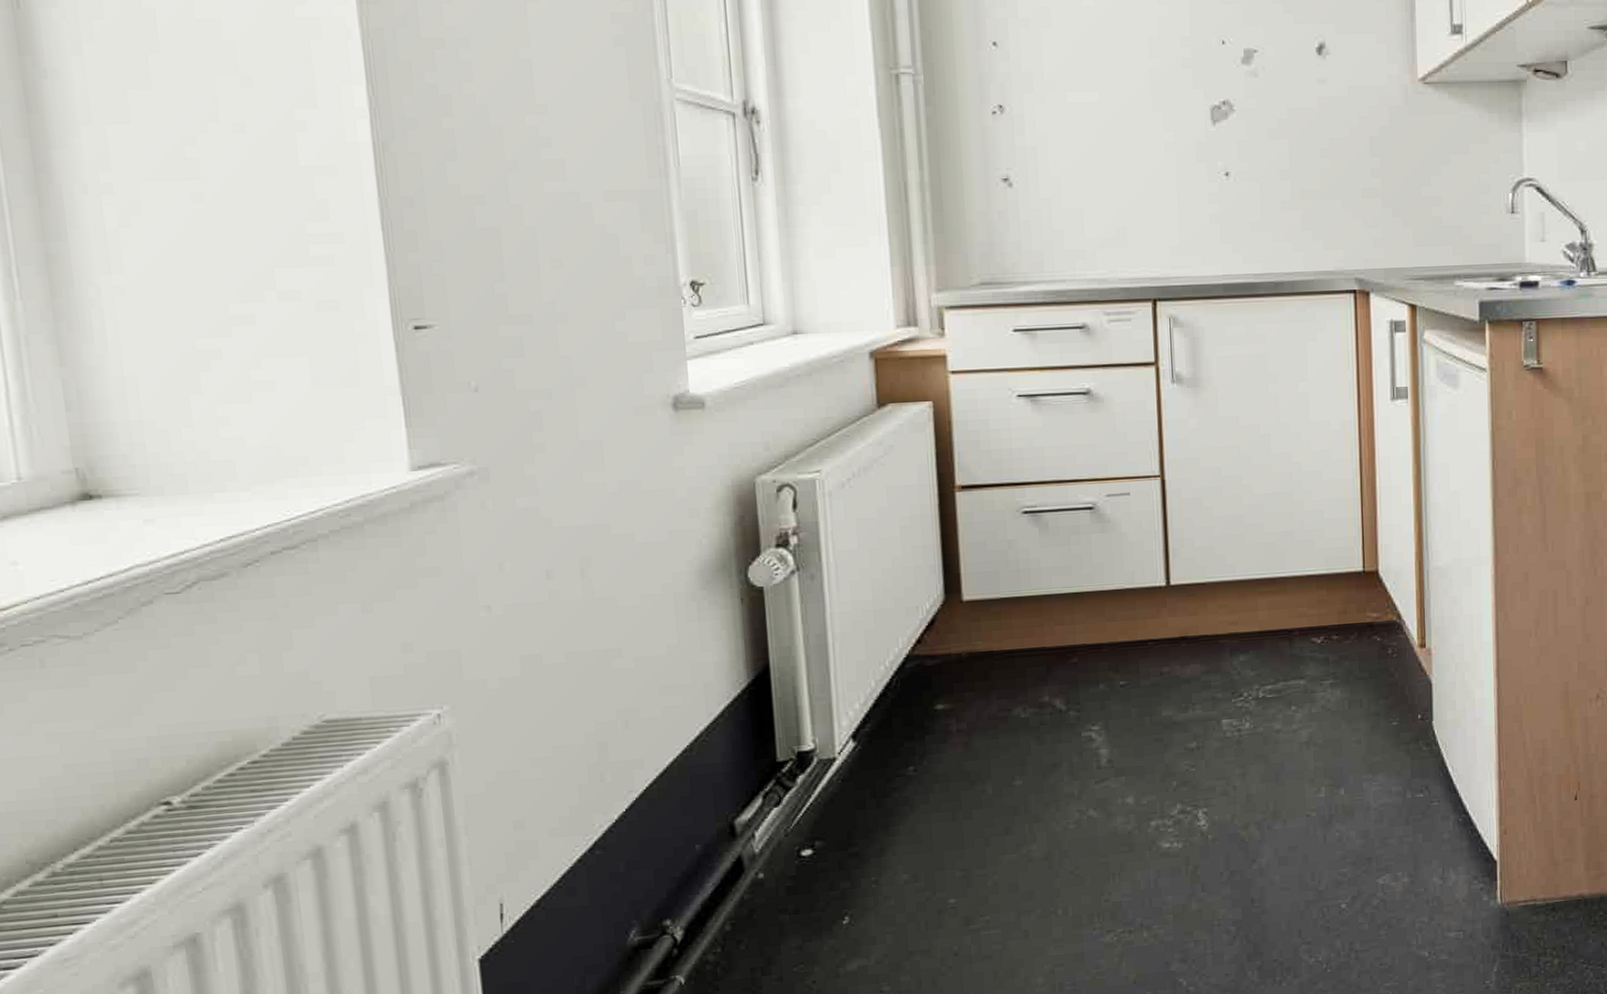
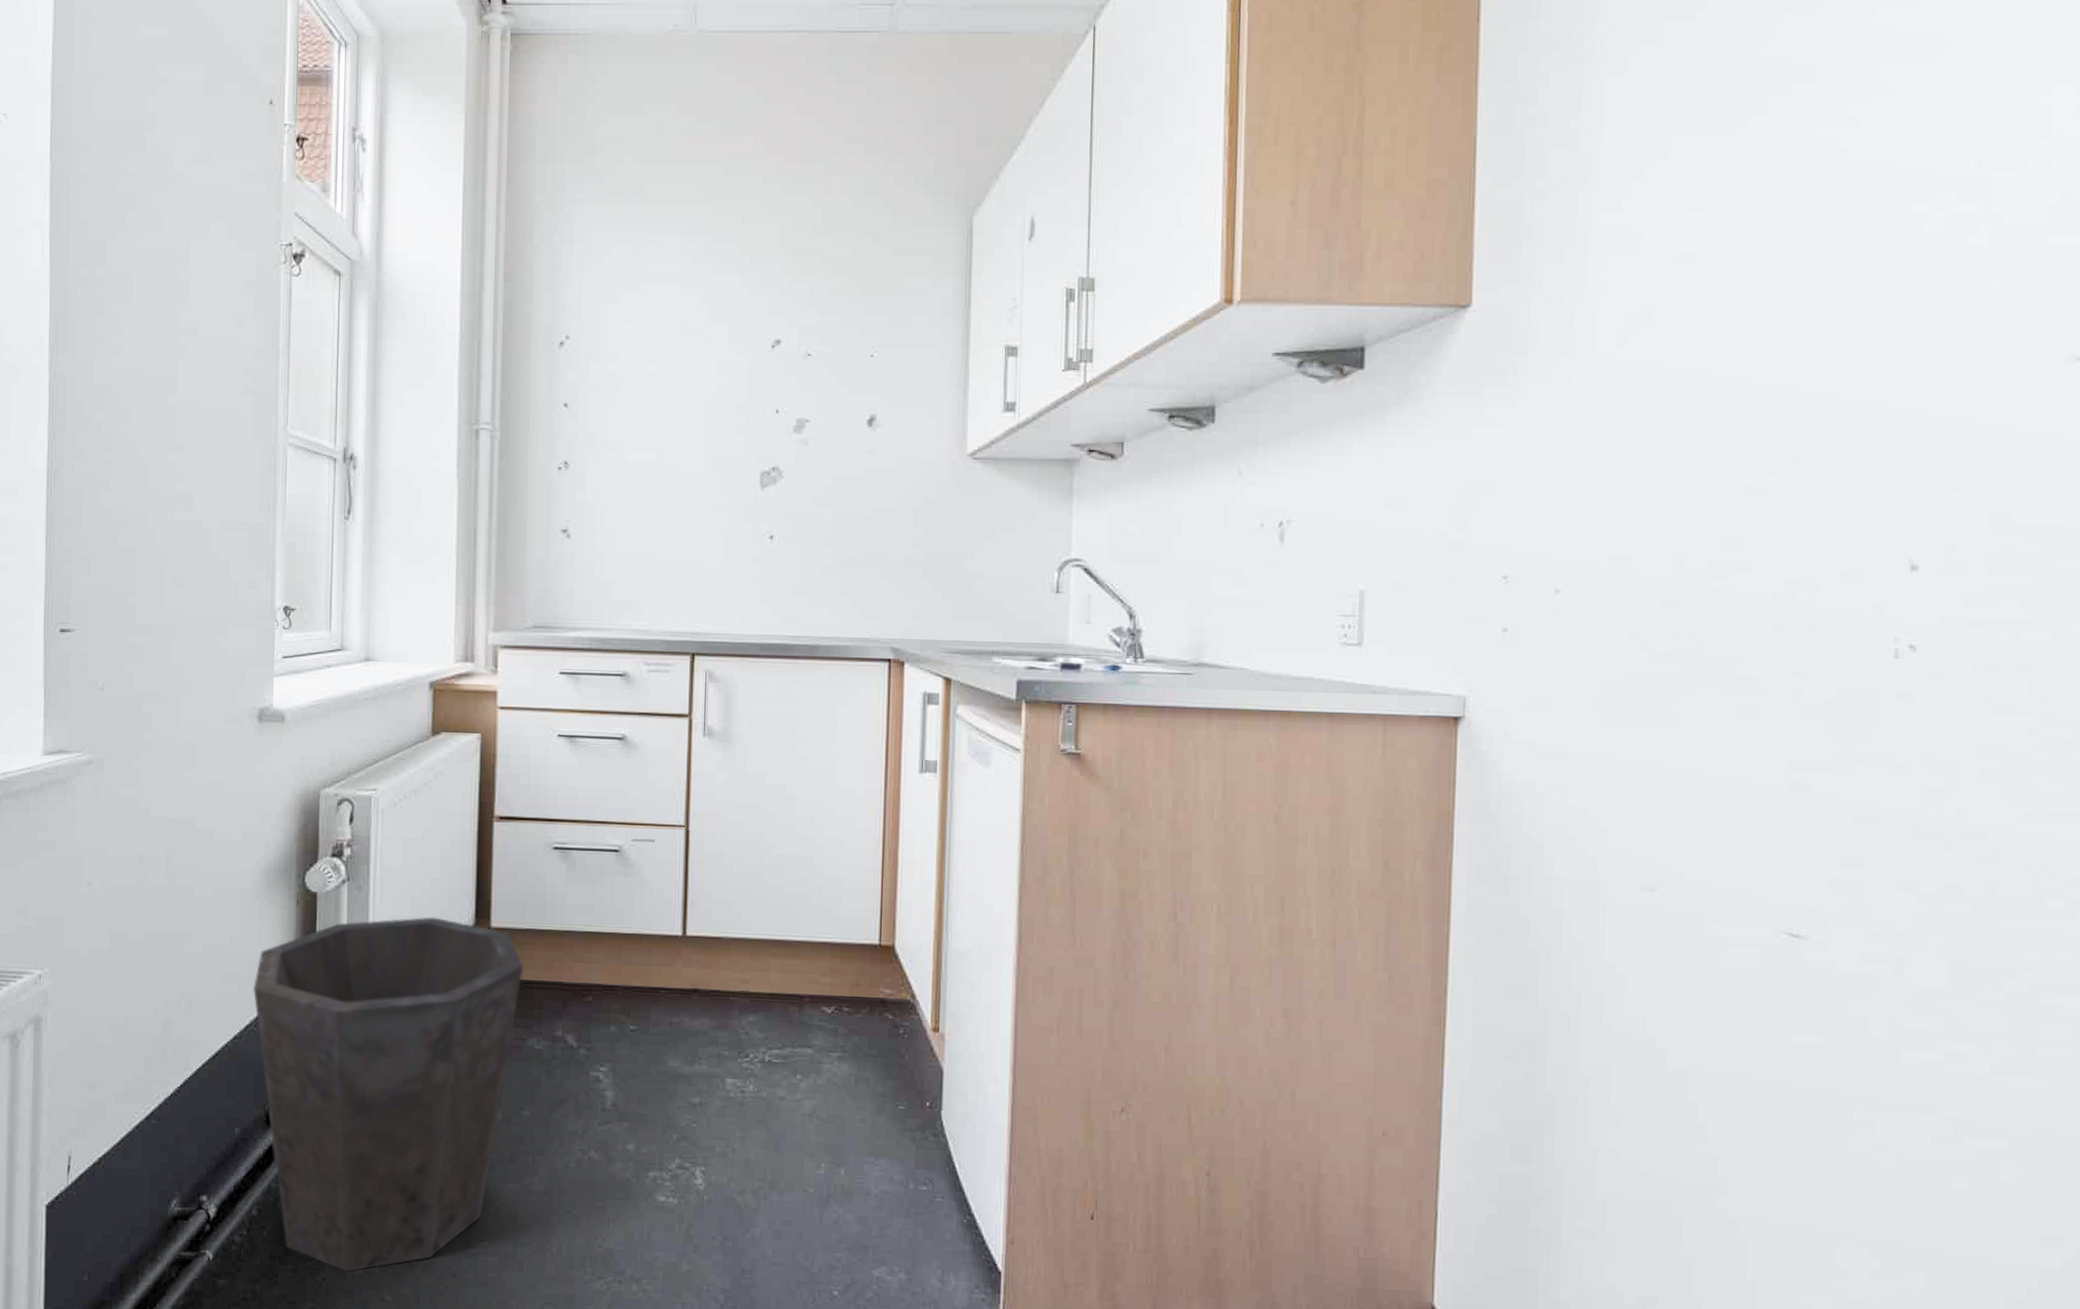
waste bin: none [699,597,1002,971] -> present [252,917,523,1272]

